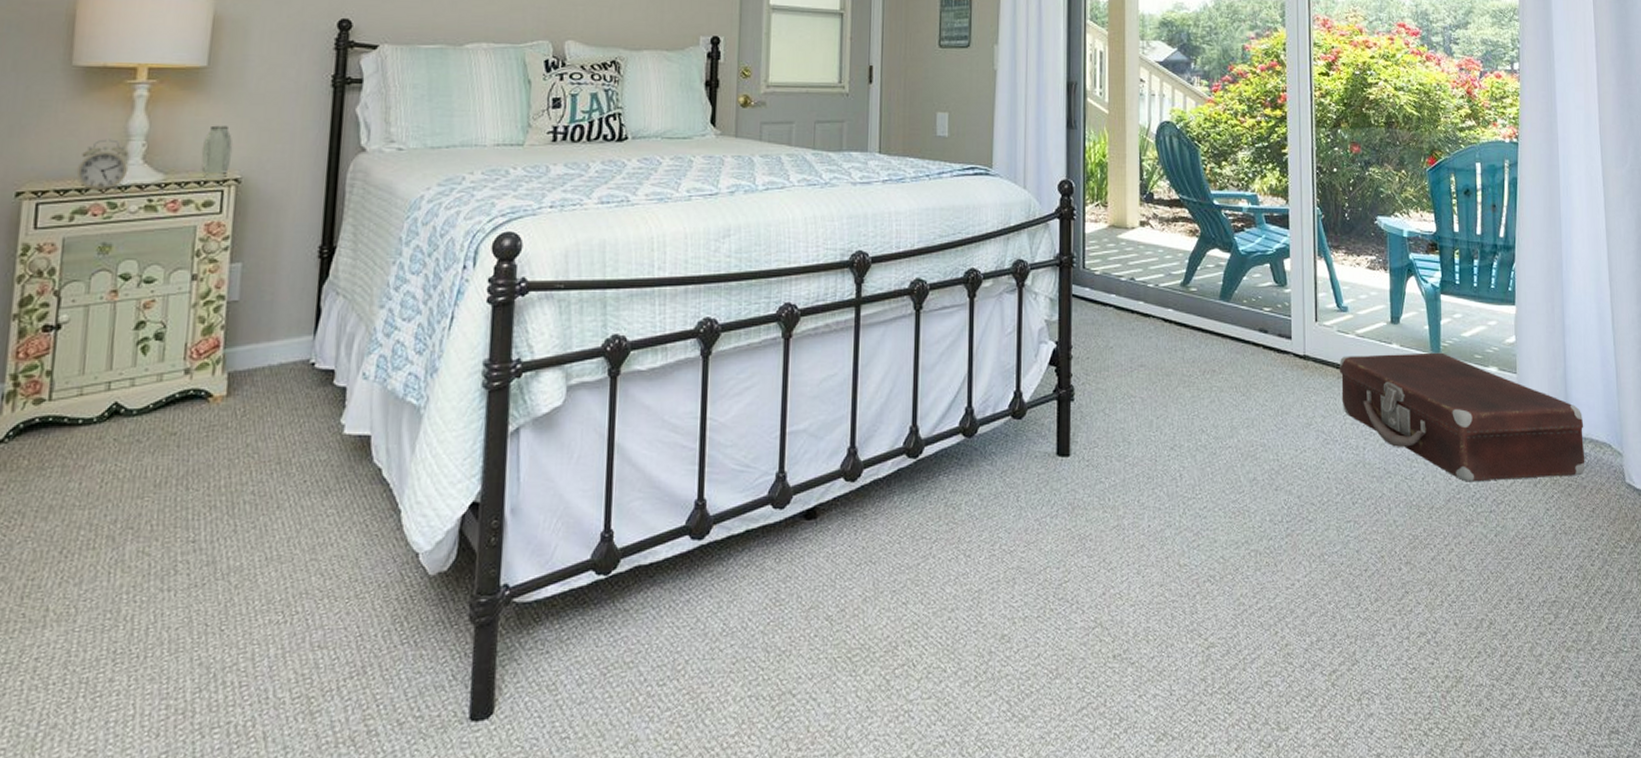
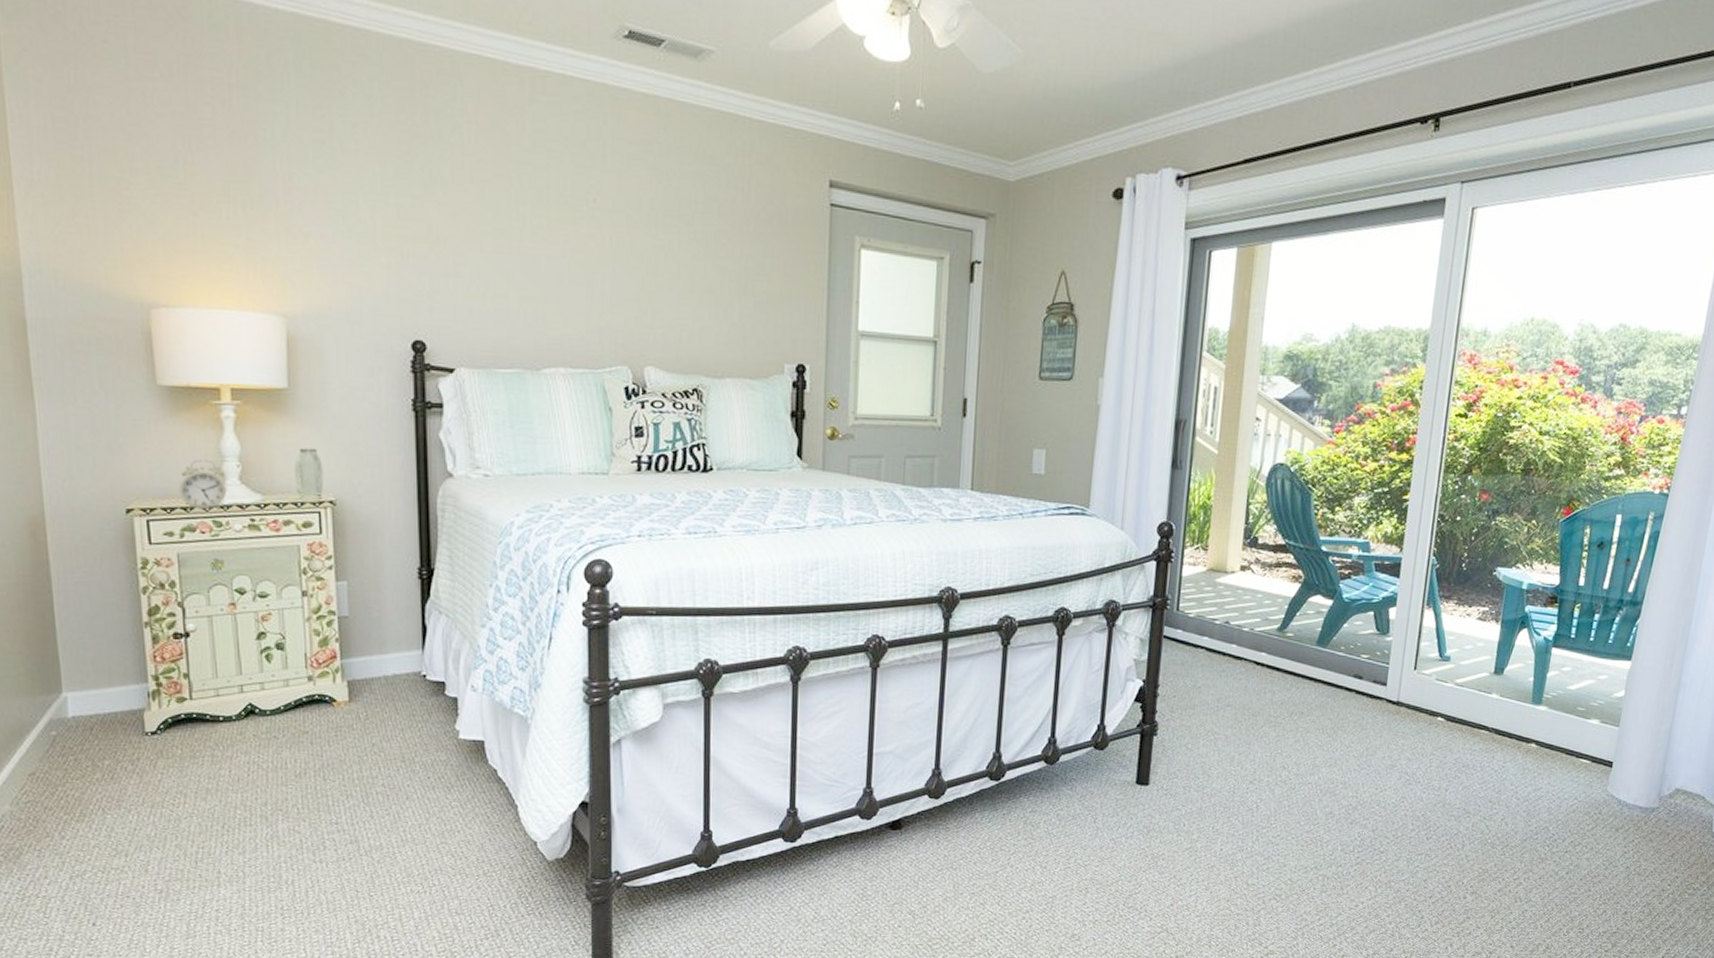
suitcase: present [1339,352,1586,481] -> none [1430,703,1681,824]

